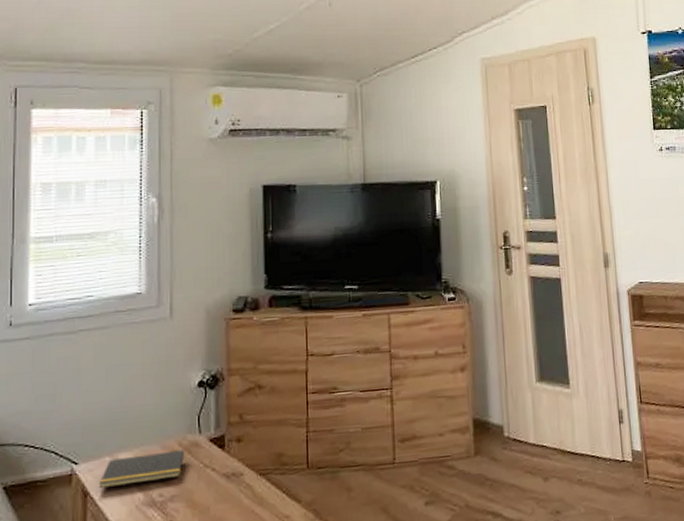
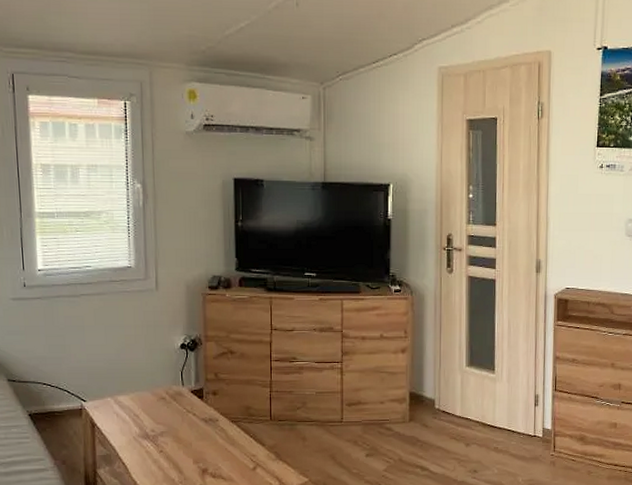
notepad: present [98,449,185,489] -> none [103,397,171,422]

